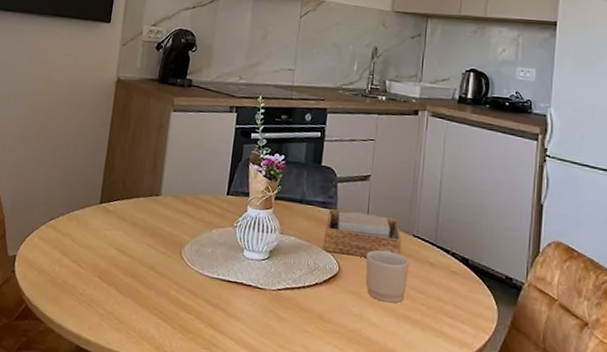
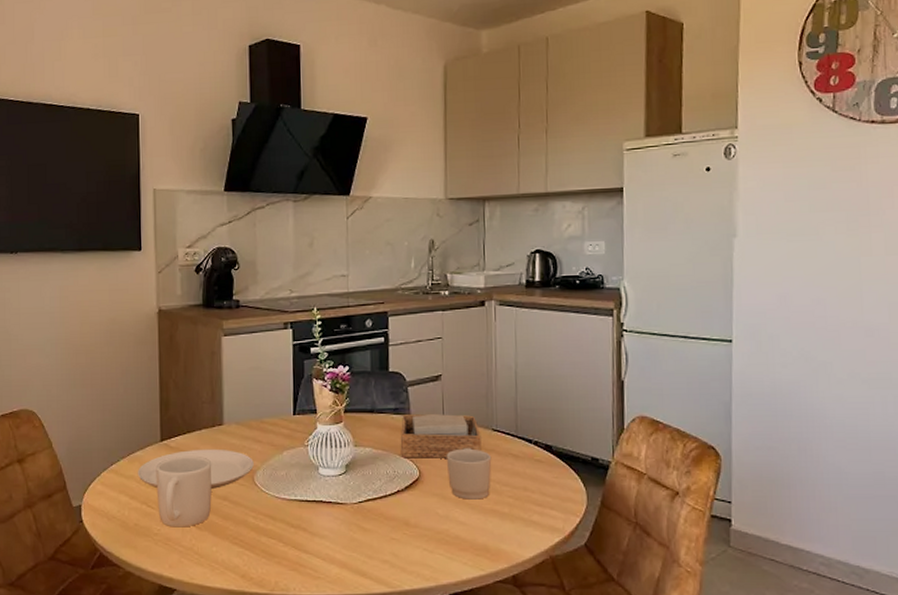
plate: none [73,215,184,257] -> present [137,448,254,489]
mug: none [86,220,145,291] -> present [156,455,212,528]

